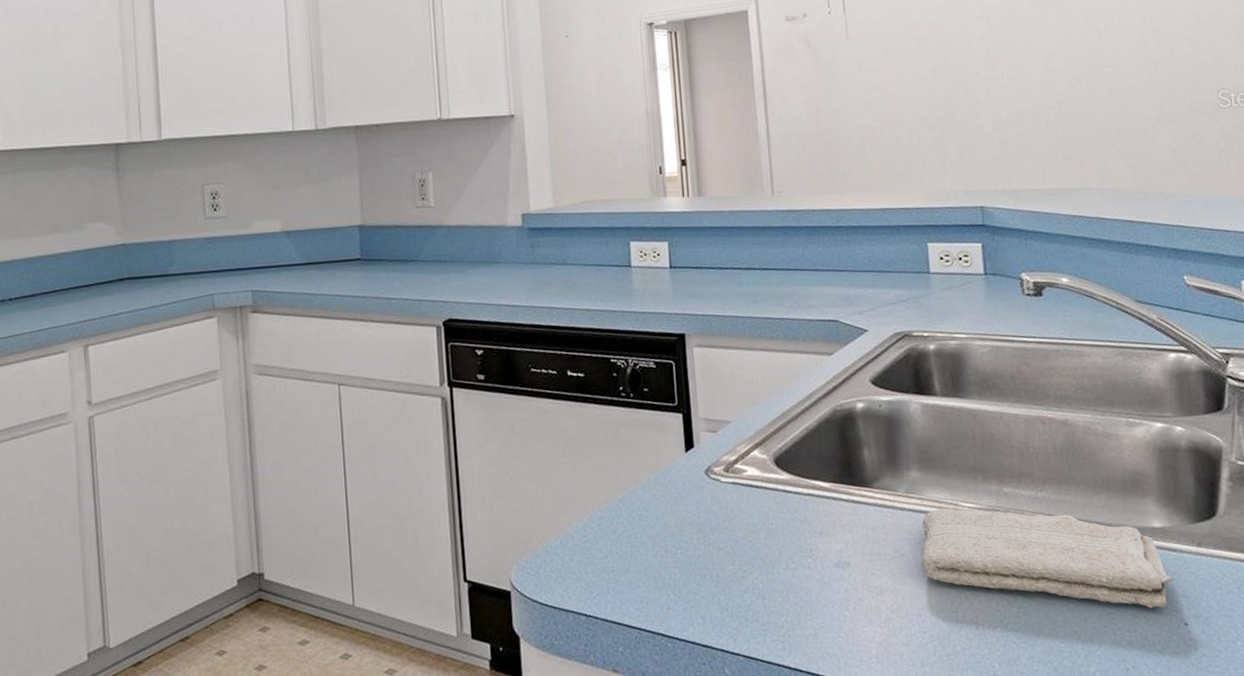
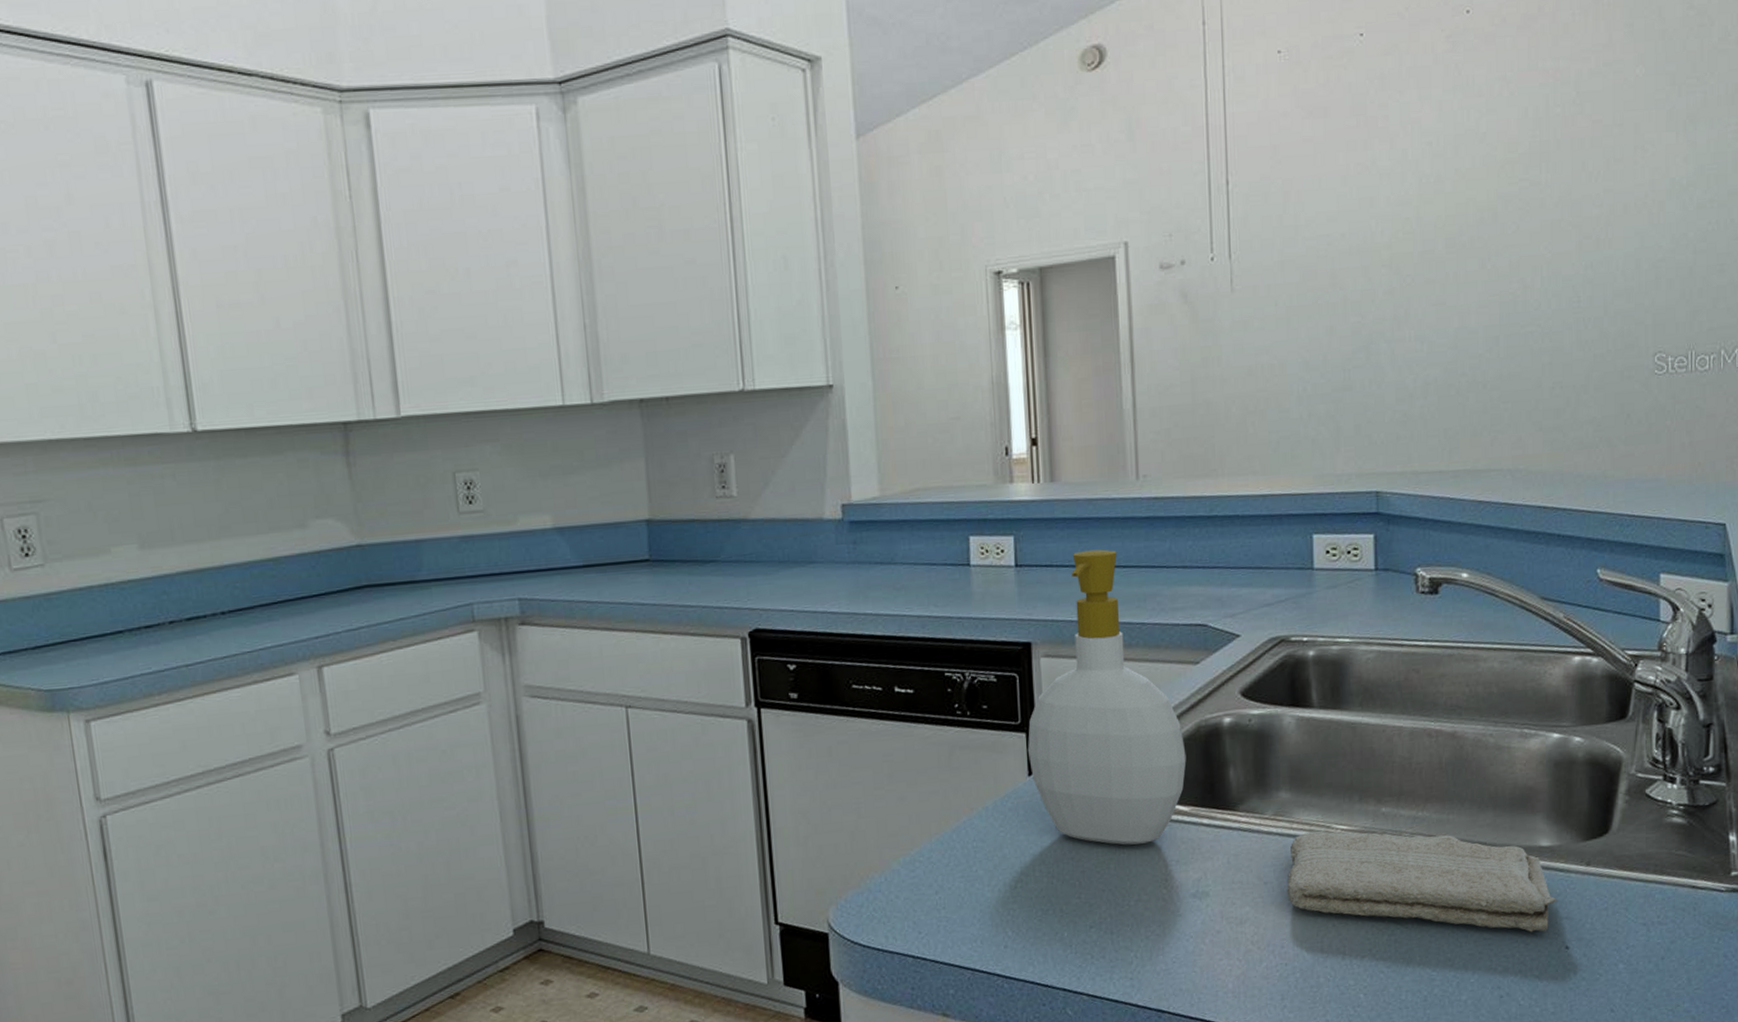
soap bottle: none [684,254,825,518] -> present [1028,549,1187,846]

